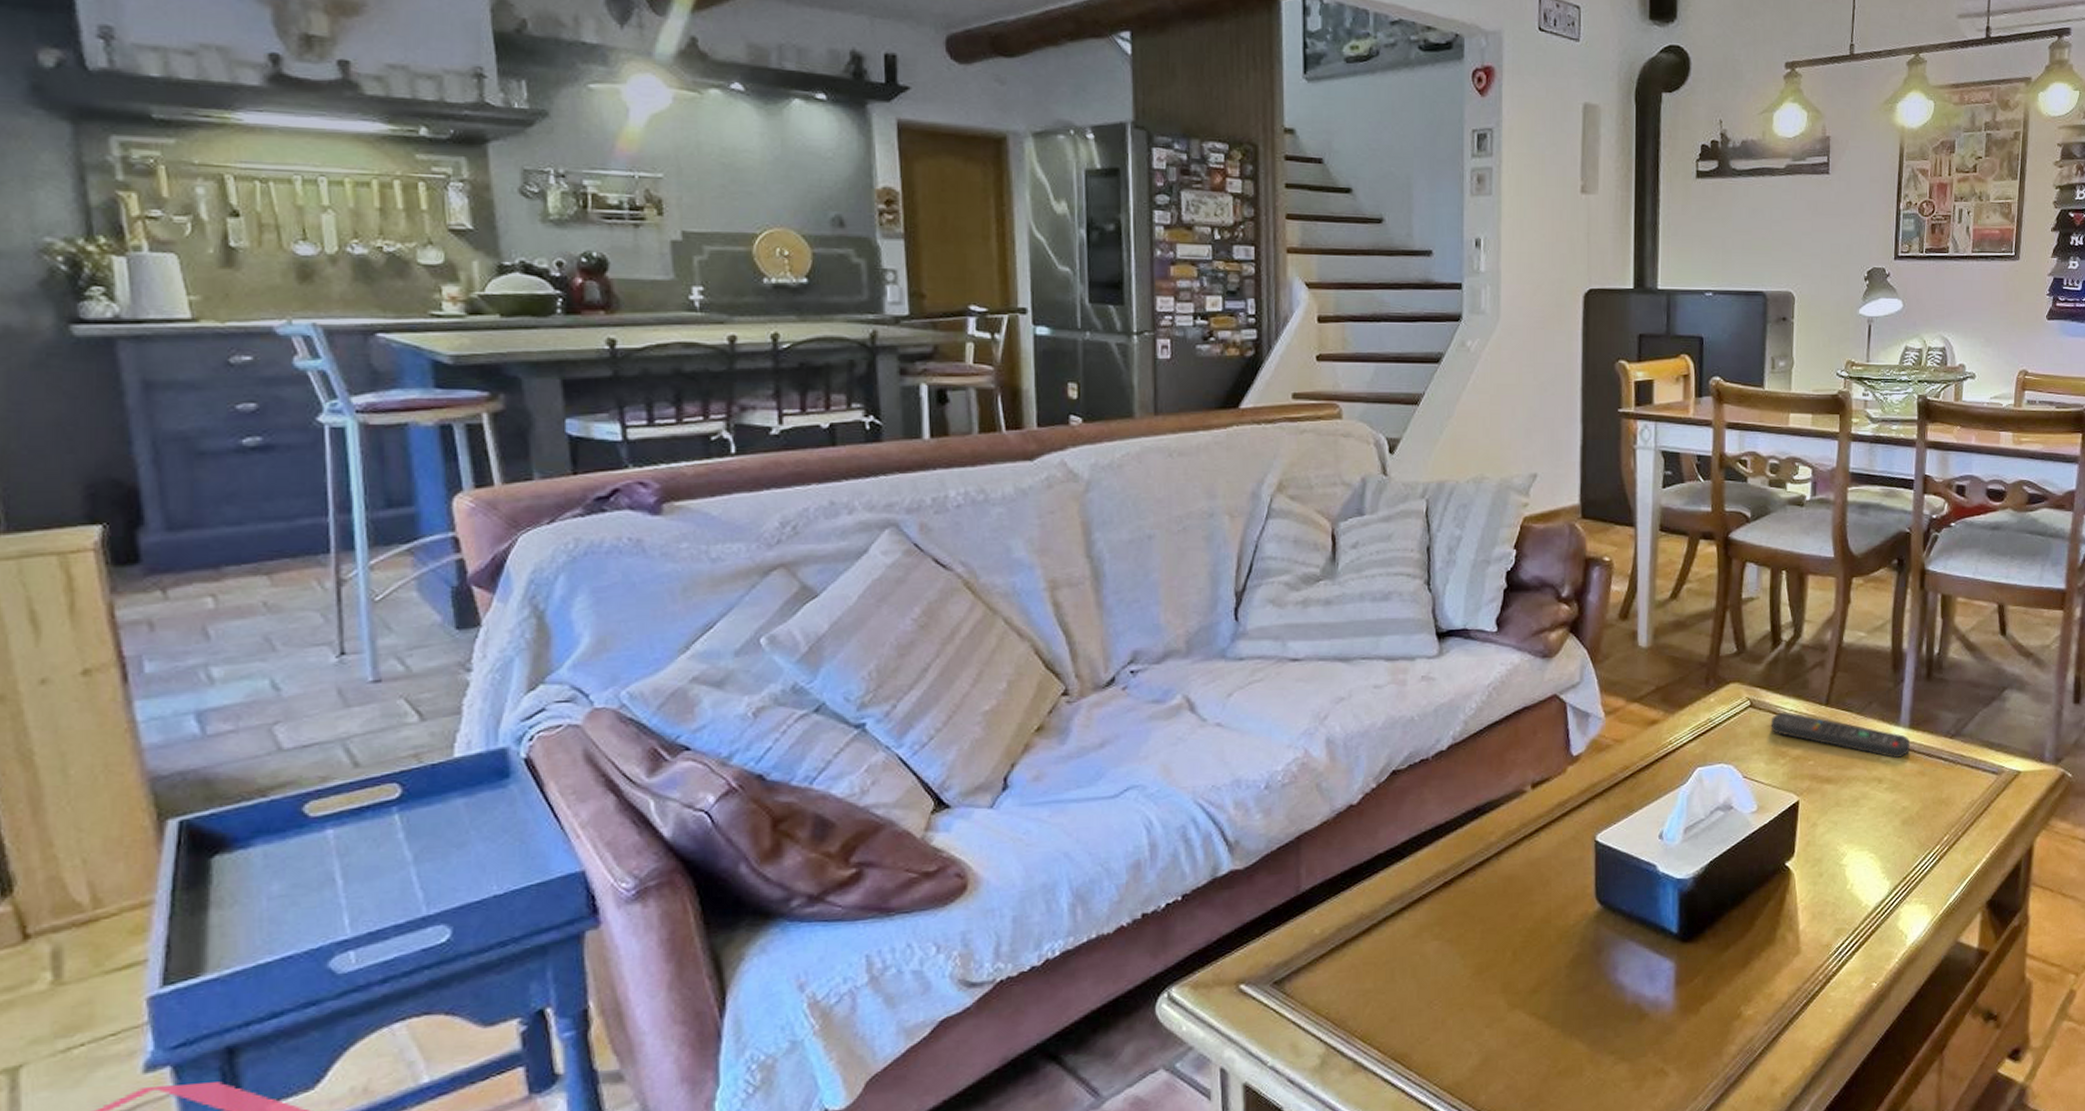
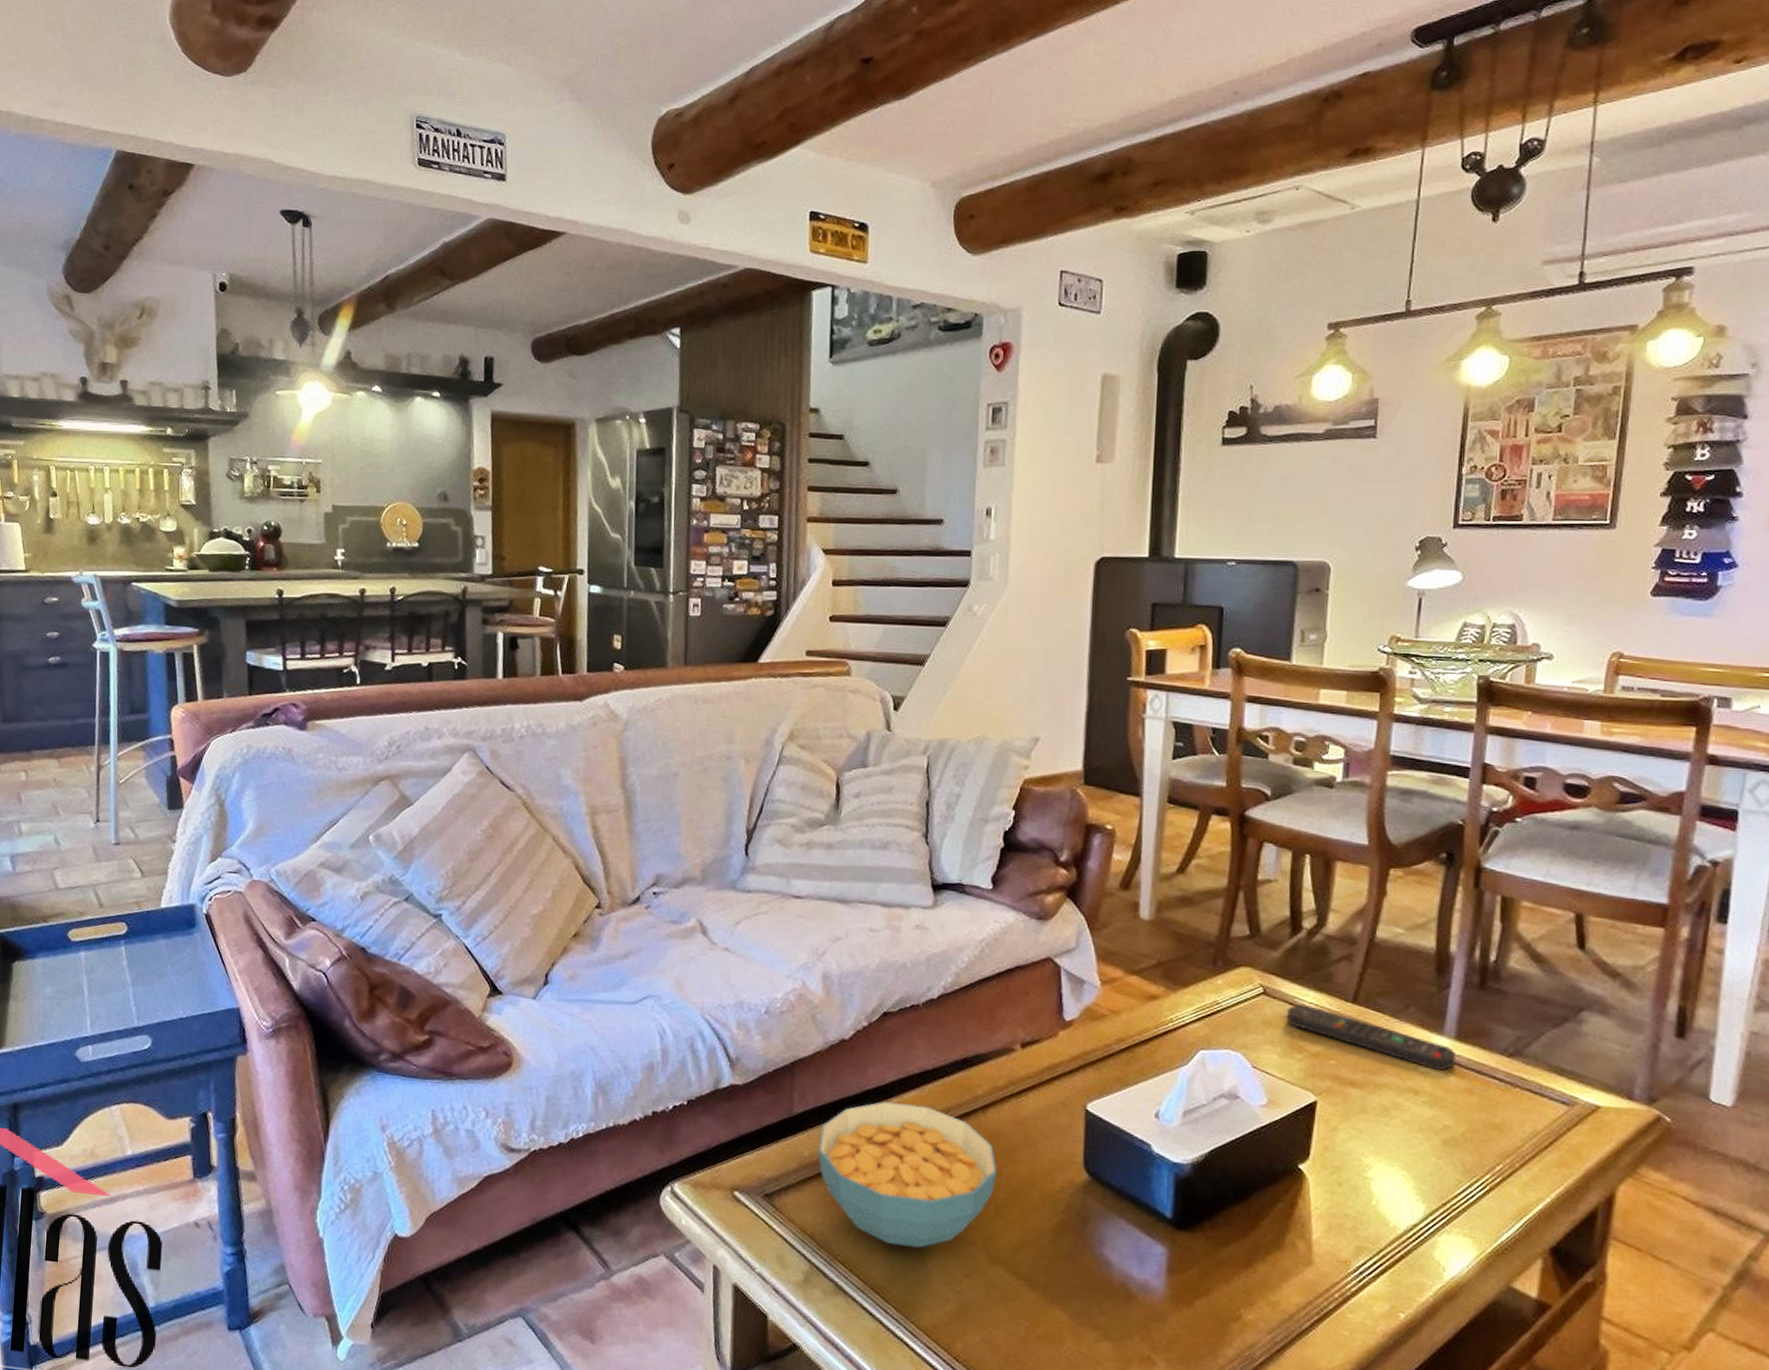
cereal bowl: none [1330,861,1513,1010] -> present [818,1102,997,1248]

